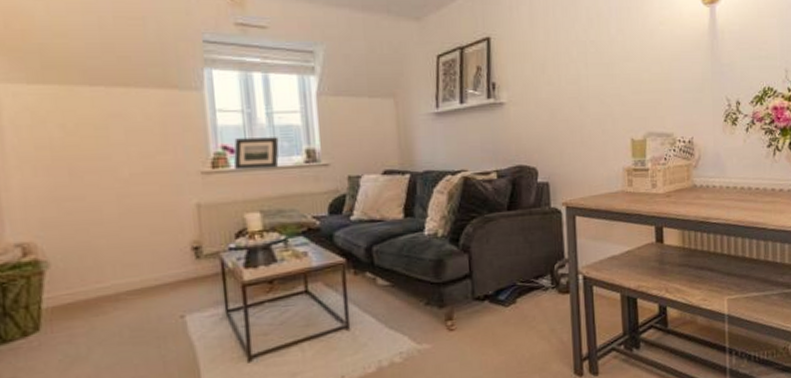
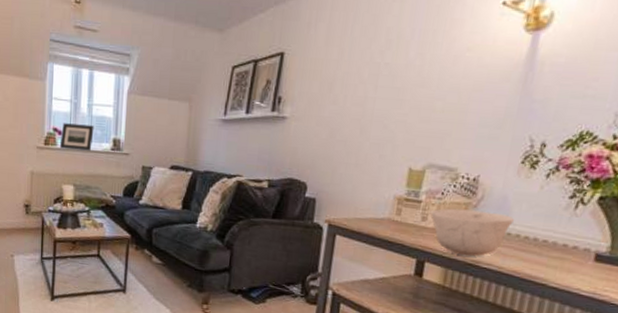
bowl: none [658,170,729,215] -> present [430,208,514,256]

